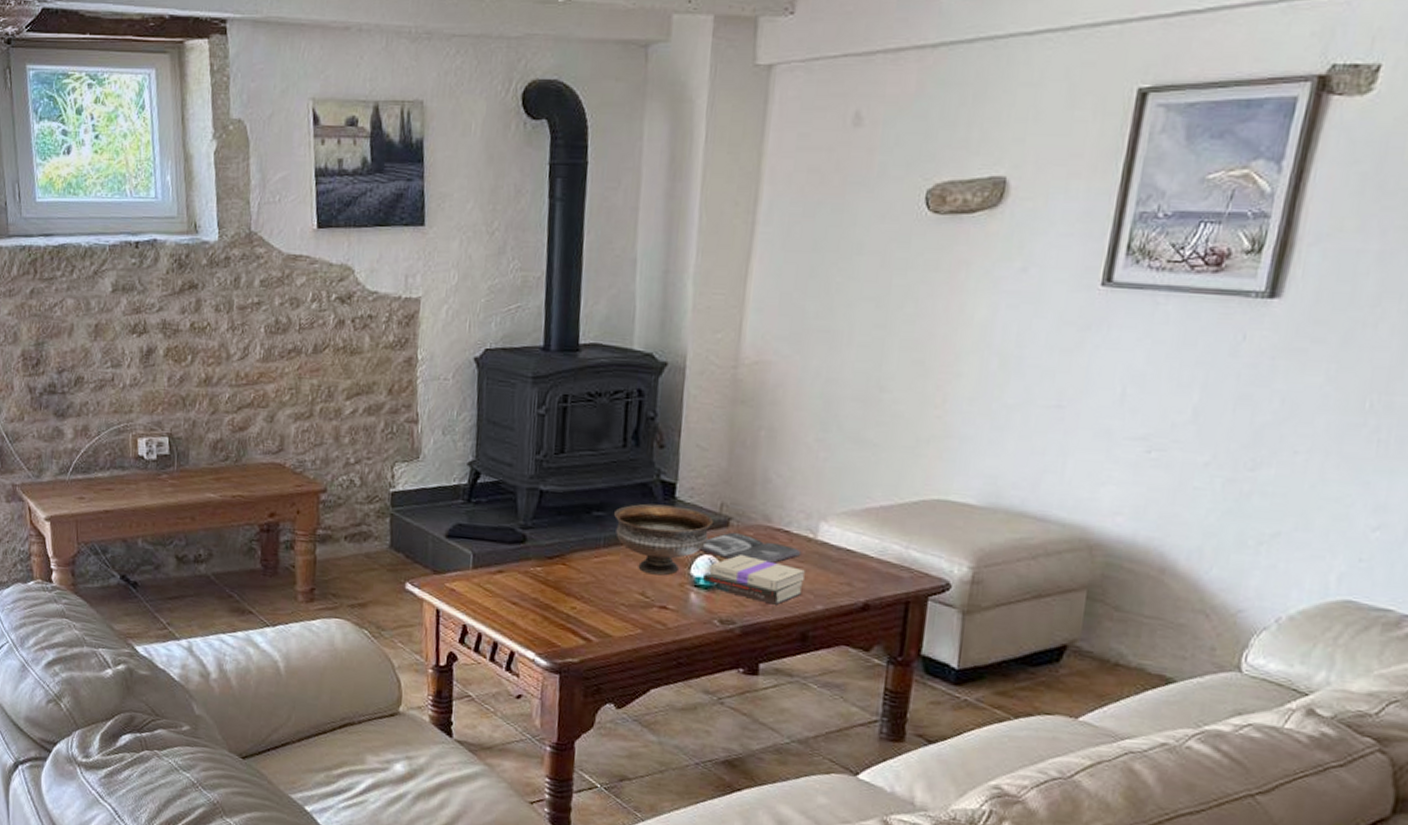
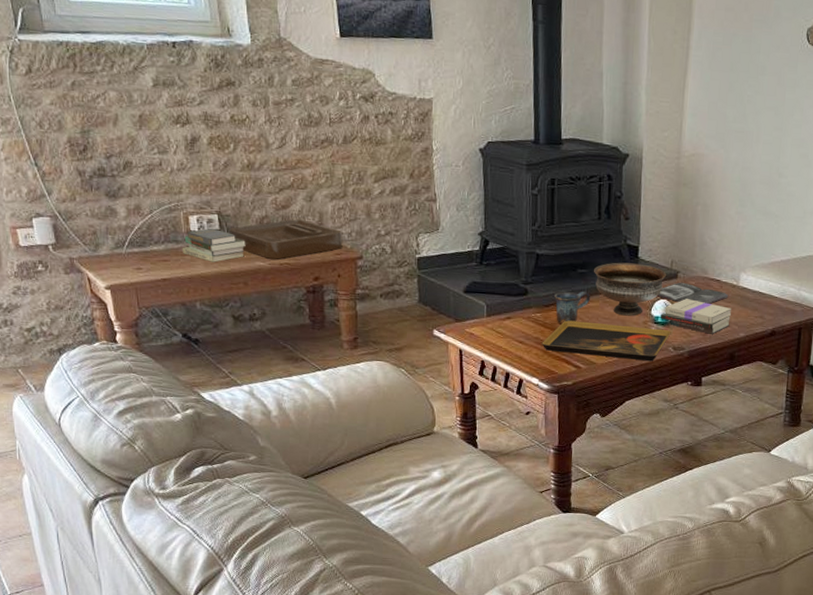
books: none [127,452,197,493] -> present [182,228,246,263]
decorative tray: none [179,443,305,491] -> present [229,219,343,260]
decorative tray: none [541,577,718,638] -> present [542,320,671,362]
mug: none [559,539,608,583] -> present [553,291,590,325]

